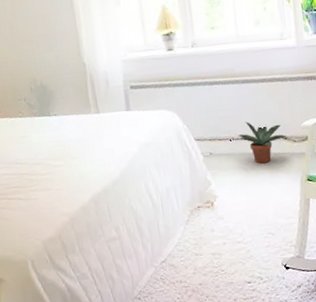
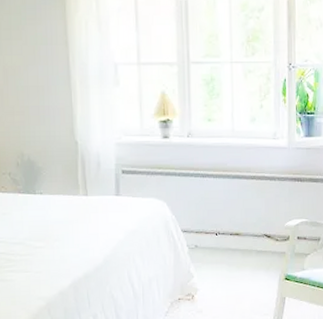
potted plant: present [238,122,287,164] -> none [224,217,270,260]

